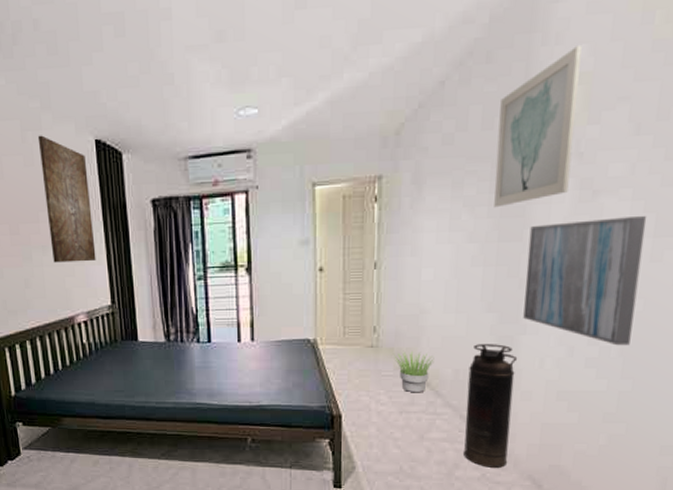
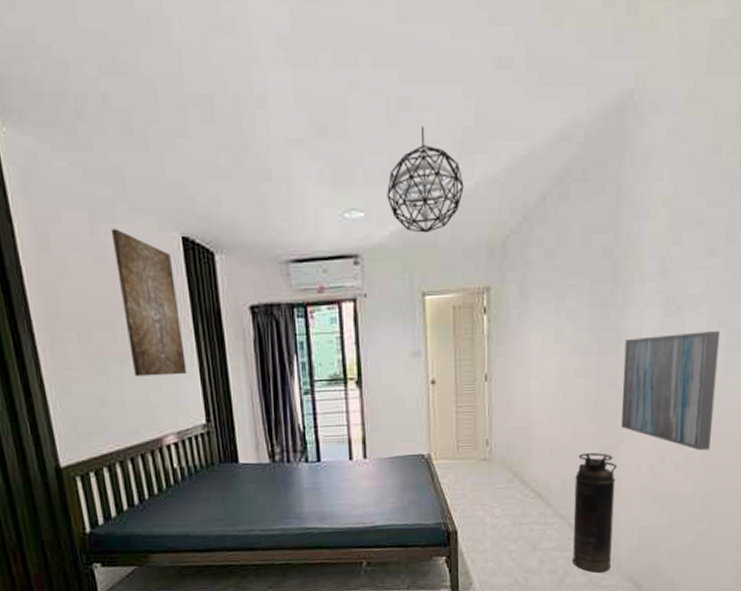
pendant light: none [280,22,358,126] -> present [387,126,464,233]
potted plant: present [394,352,434,393] -> none [506,463,544,505]
wall art: present [494,46,582,208] -> none [593,170,664,321]

